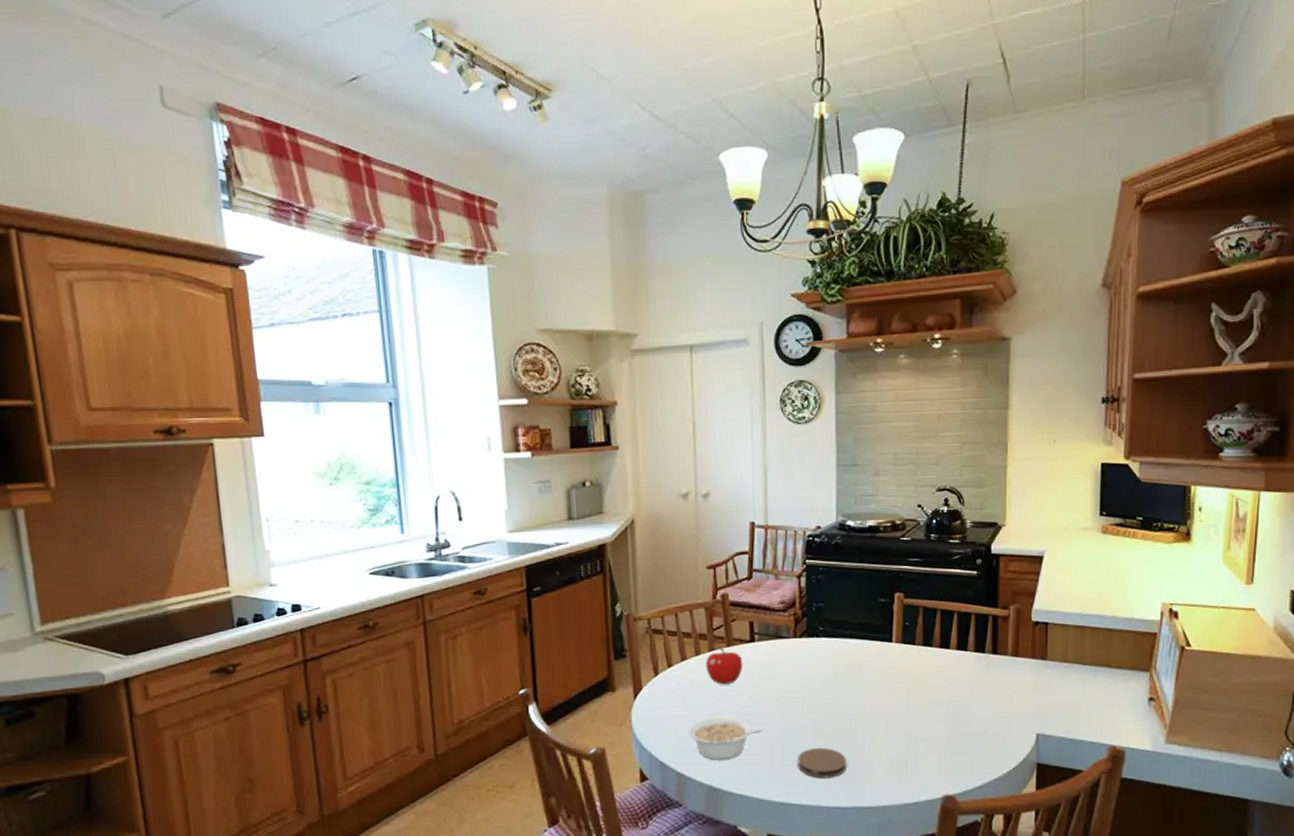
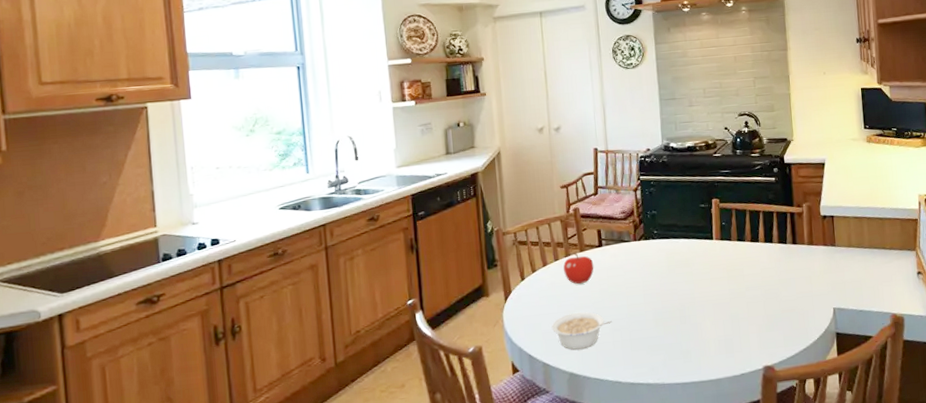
coaster: present [798,747,846,778] -> none [643,332,684,359]

